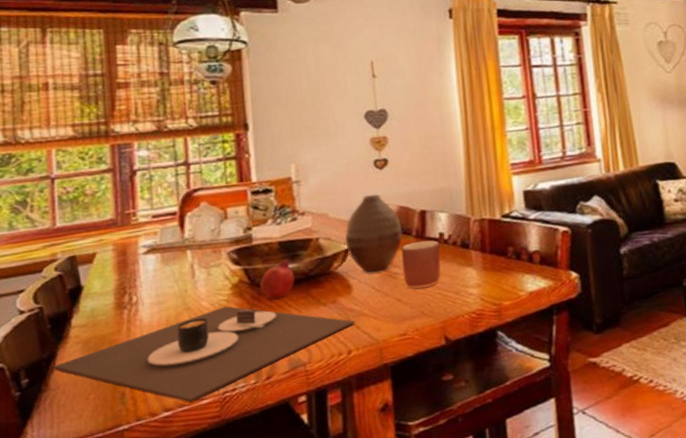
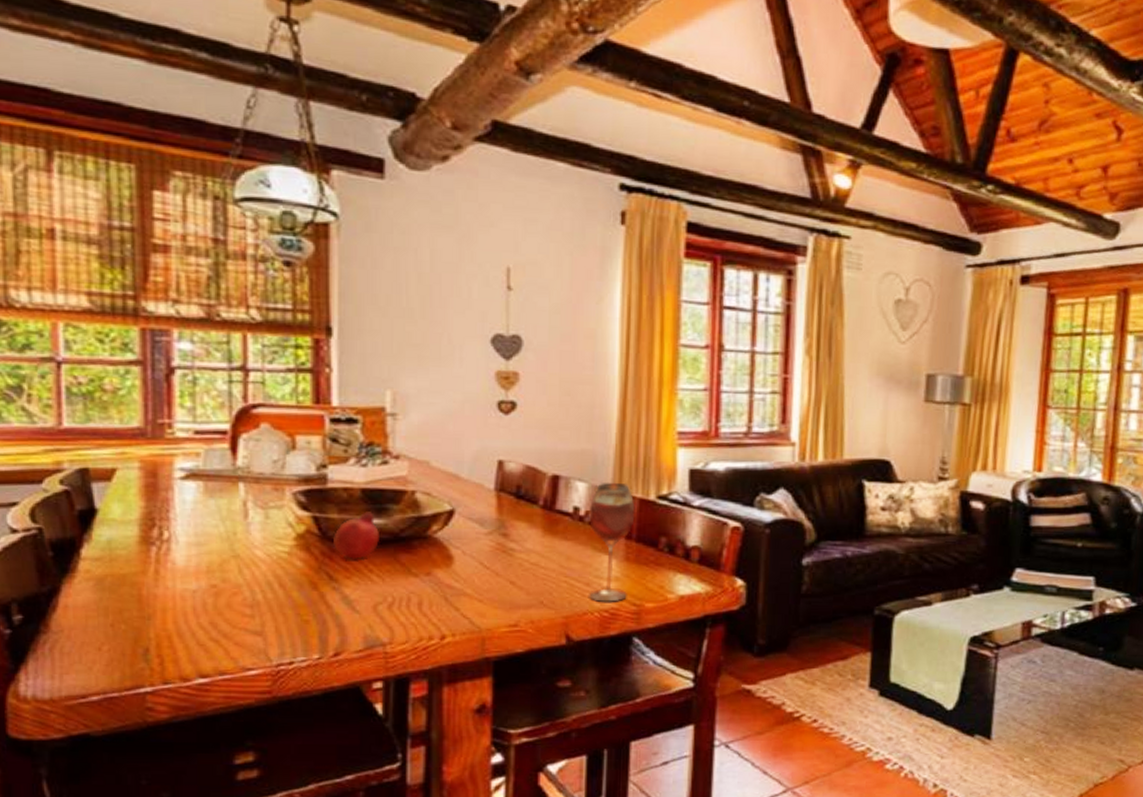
place setting: present [52,306,355,403] -> none [54,560,453,671]
vase: present [345,194,403,273] -> none [449,445,527,545]
mug: present [401,240,441,289] -> none [521,513,572,573]
wineglass: none [451,208,488,306] -> present [589,482,635,602]

